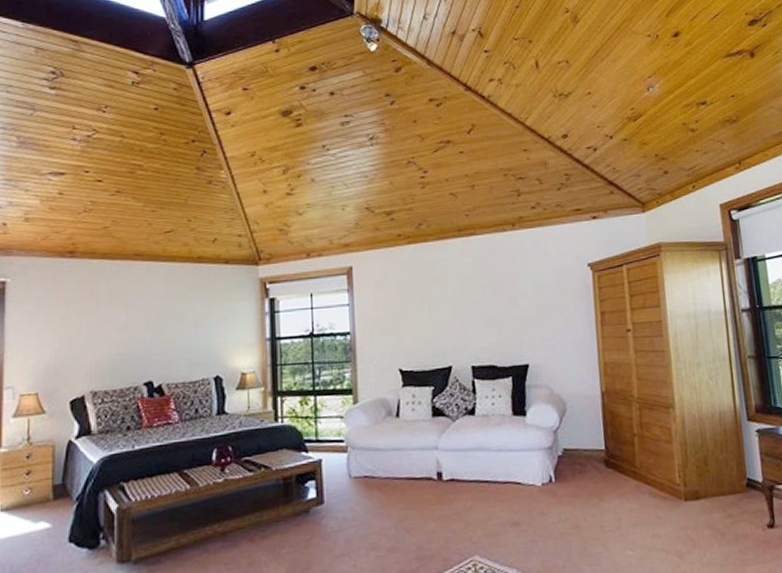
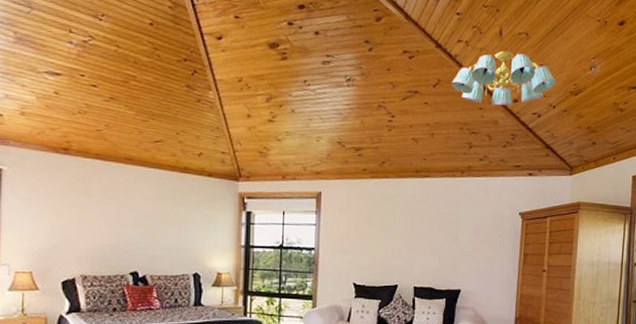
chandelier: none [487,83,610,145] -> present [451,50,557,106]

